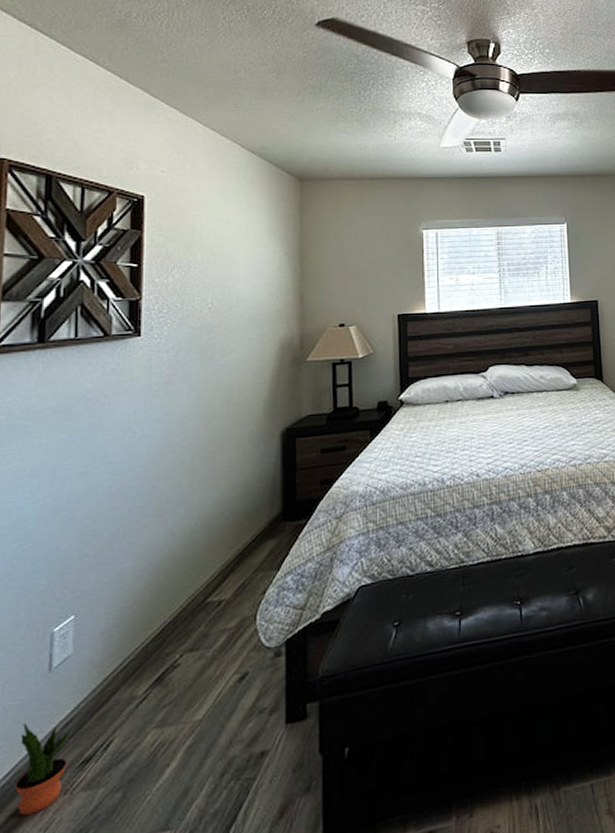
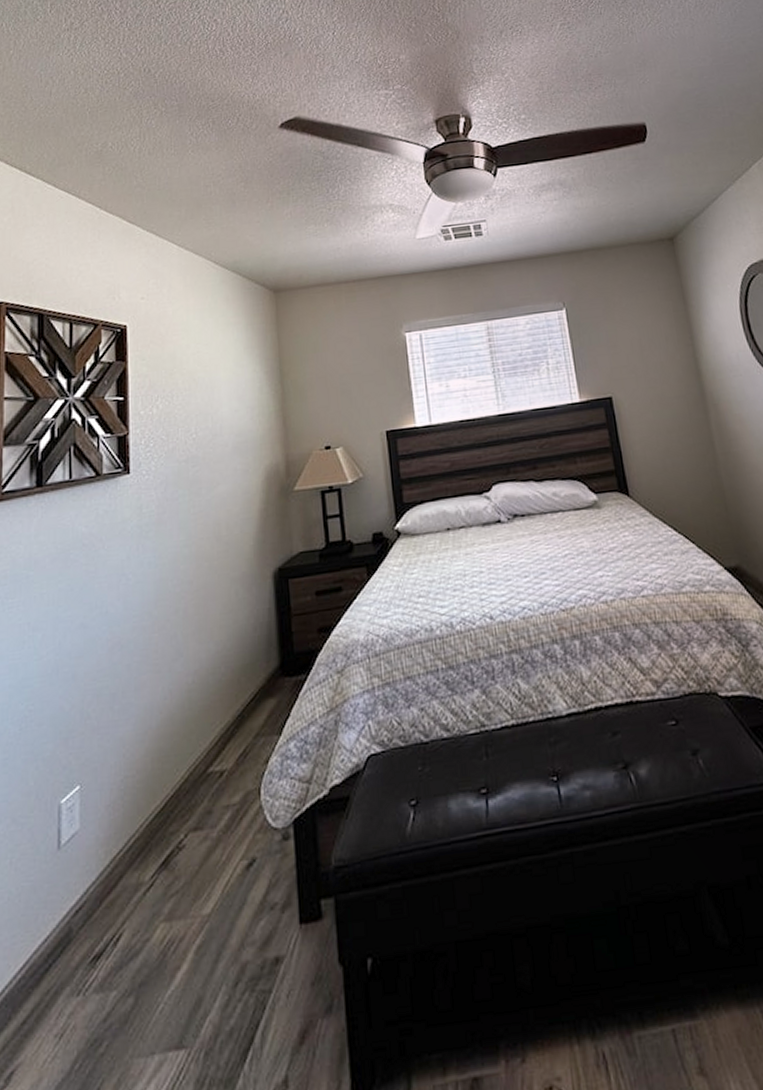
potted plant: present [15,723,71,816] -> none [31,908,82,1018]

